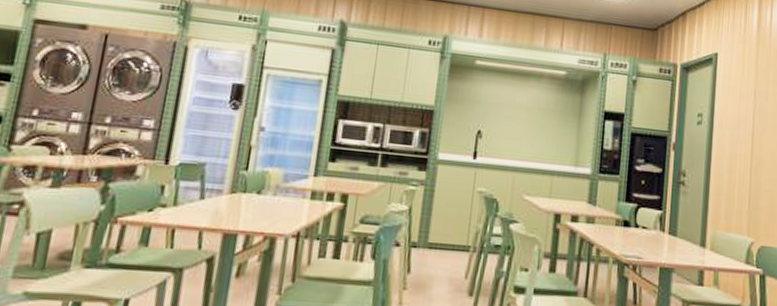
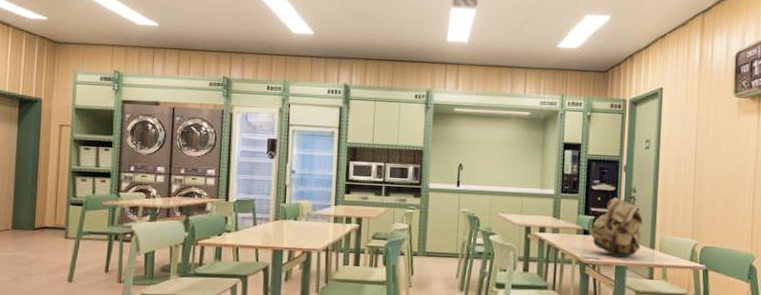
backpack: none [632,180,693,258] -> present [590,196,643,258]

